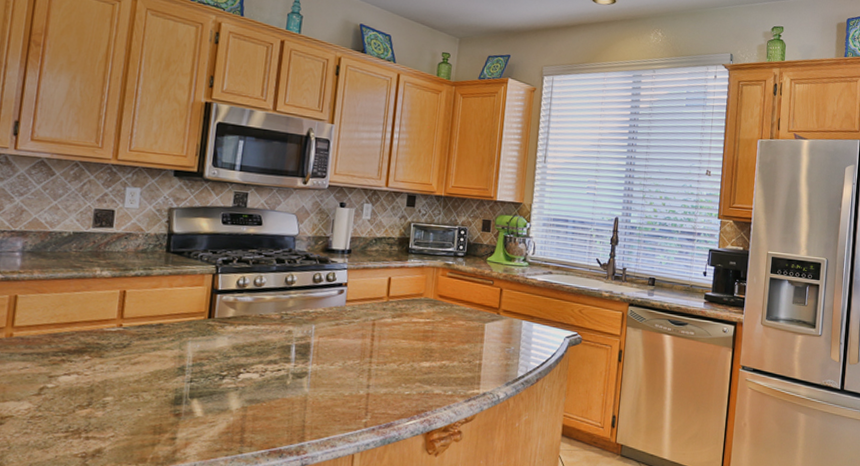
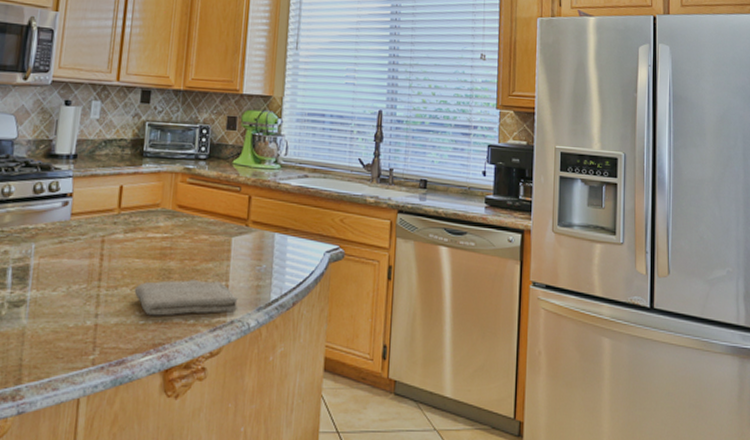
washcloth: none [400,357,491,388] -> present [134,278,239,316]

